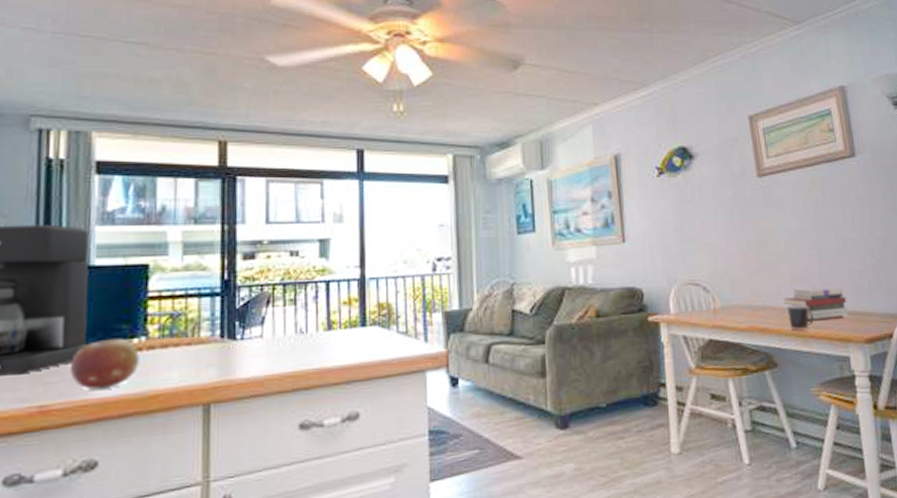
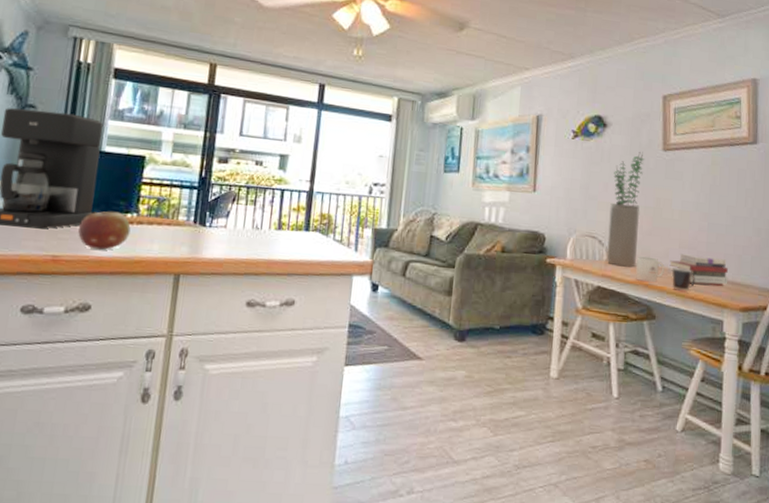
vase: none [708,182,747,314] -> present [606,152,645,268]
mug: none [747,297,779,327] -> present [635,256,665,283]

